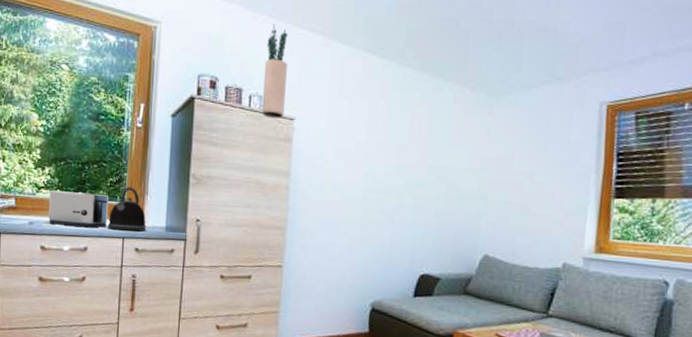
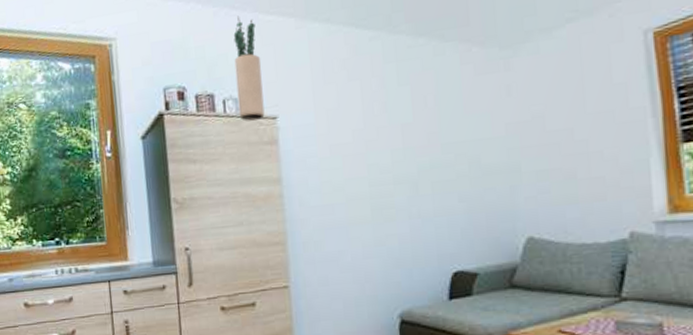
toaster: present [49,189,109,228] -> none [25,237,91,278]
kettle: present [107,187,147,232] -> none [90,223,132,274]

